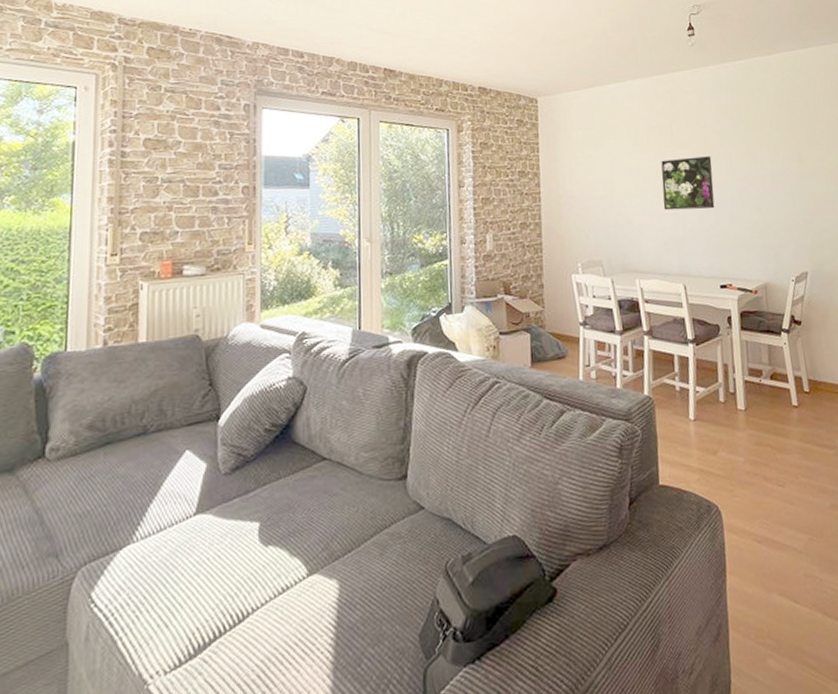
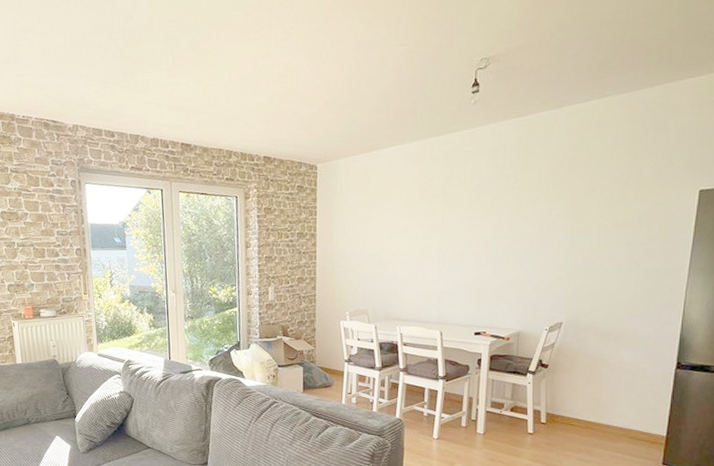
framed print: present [661,156,715,211] -> none [428,215,481,267]

